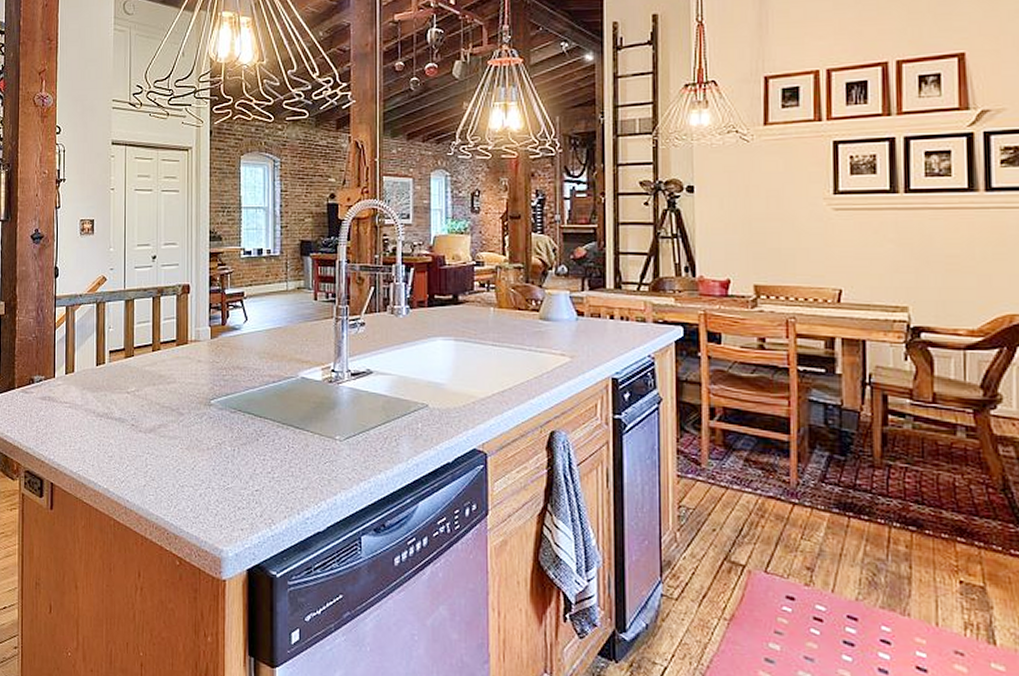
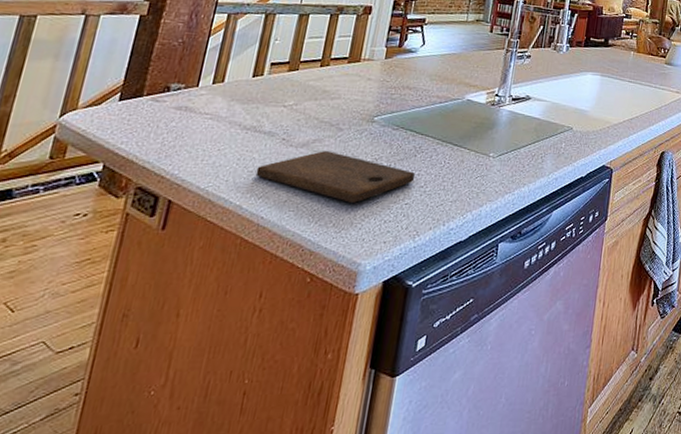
cutting board: none [115,436,261,488] -> present [255,151,416,203]

